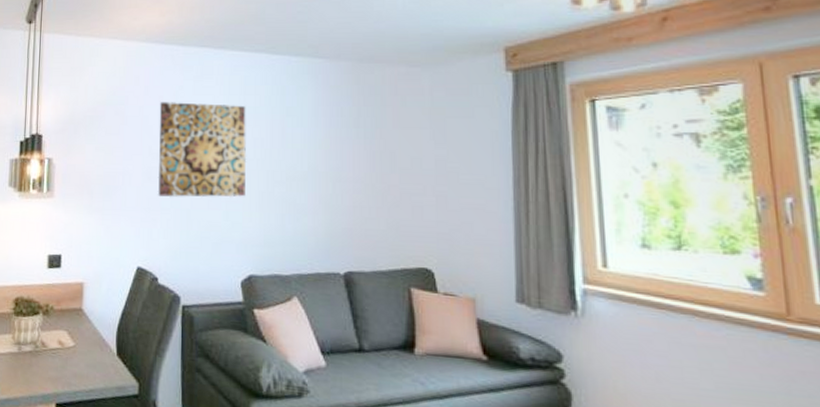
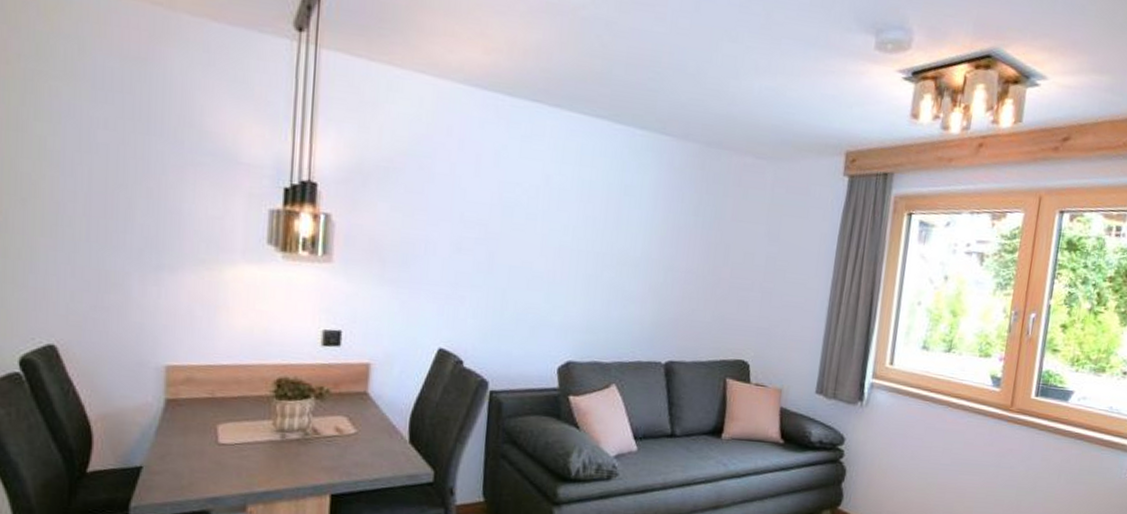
wall art: present [157,102,247,198] -> none [467,161,580,279]

